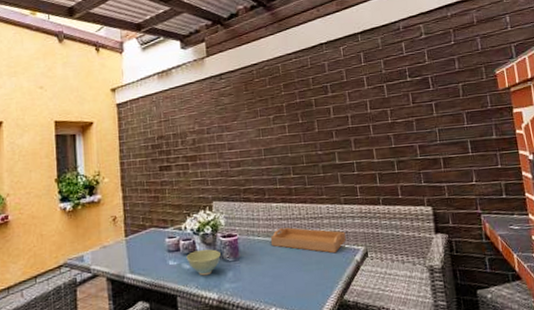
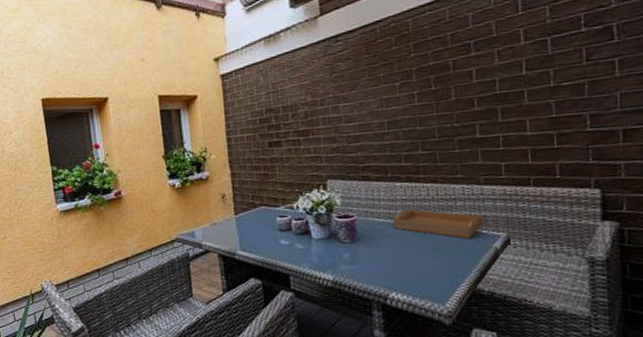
bowl: present [186,249,221,276] -> none [299,230,336,257]

